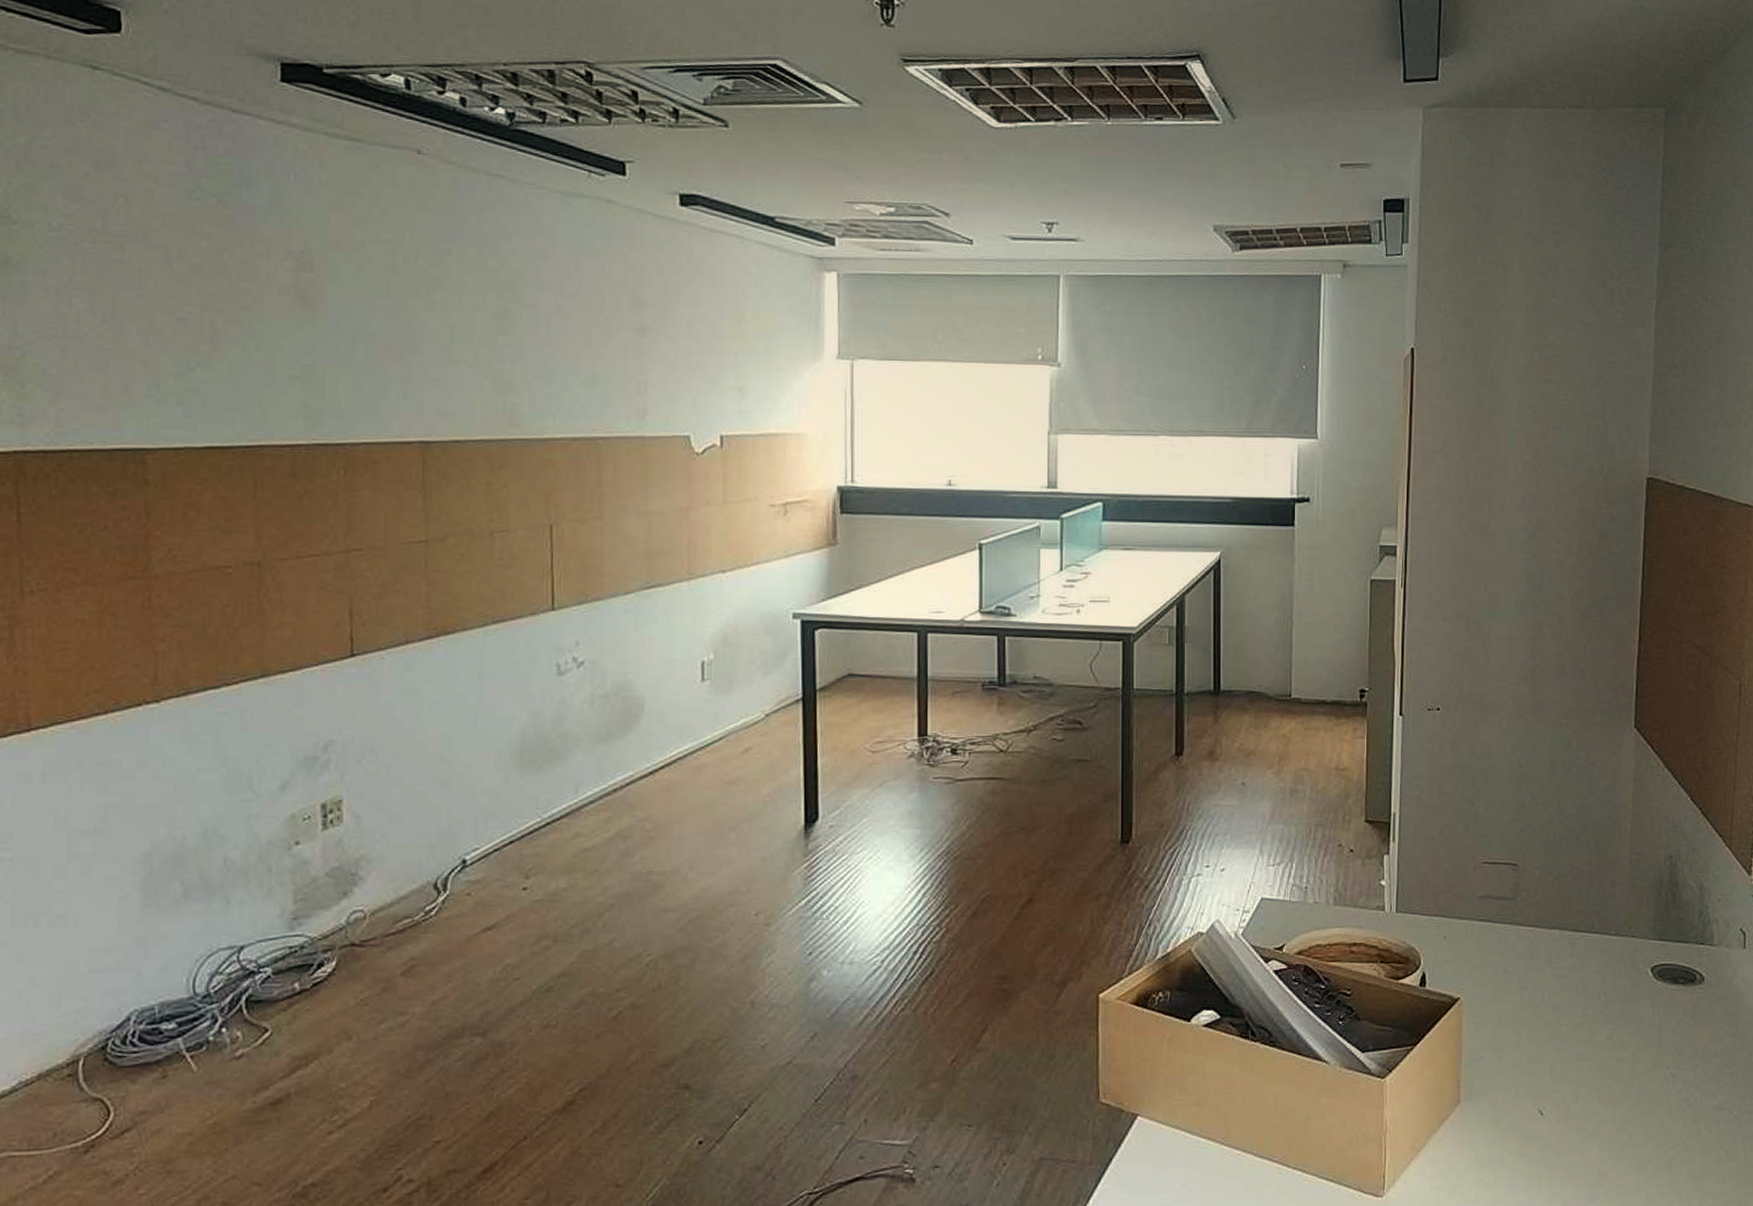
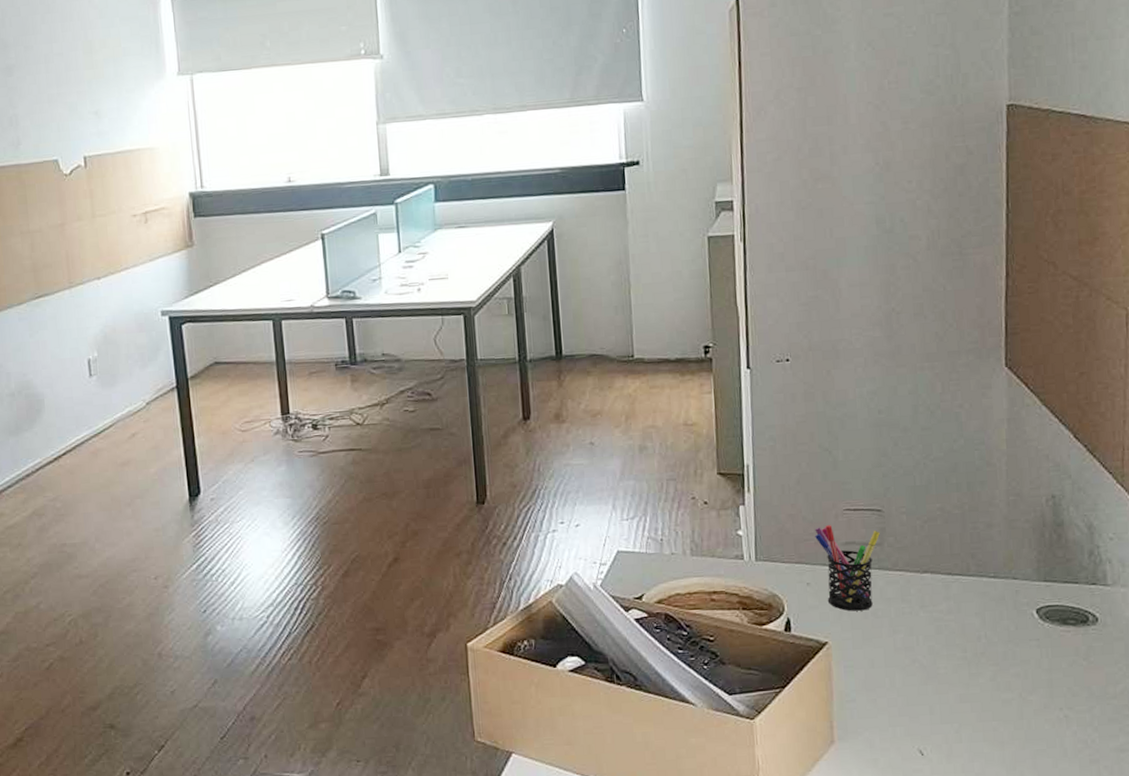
pen holder: none [1454,878,1514,967] -> present [815,525,880,611]

